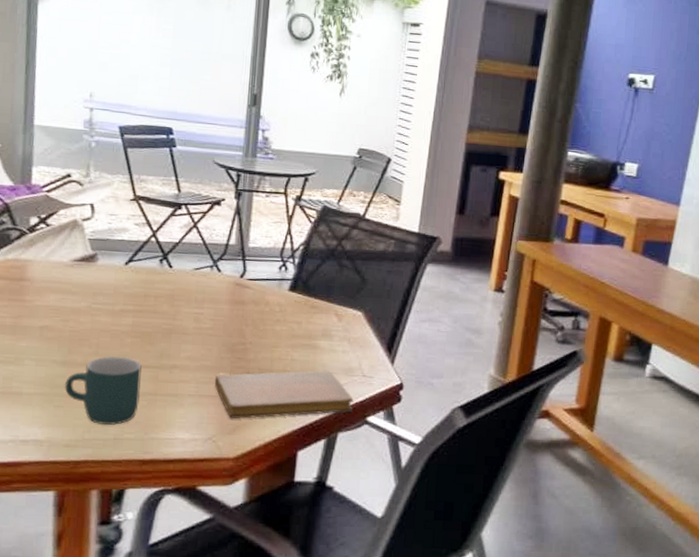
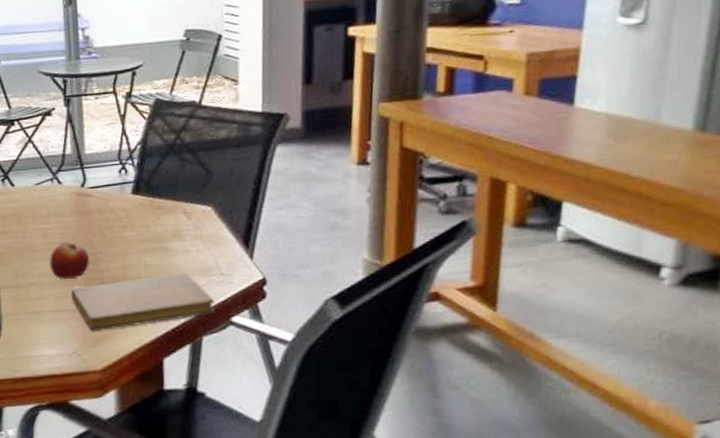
fruit: none [197,328,238,365] -> present [50,241,89,279]

